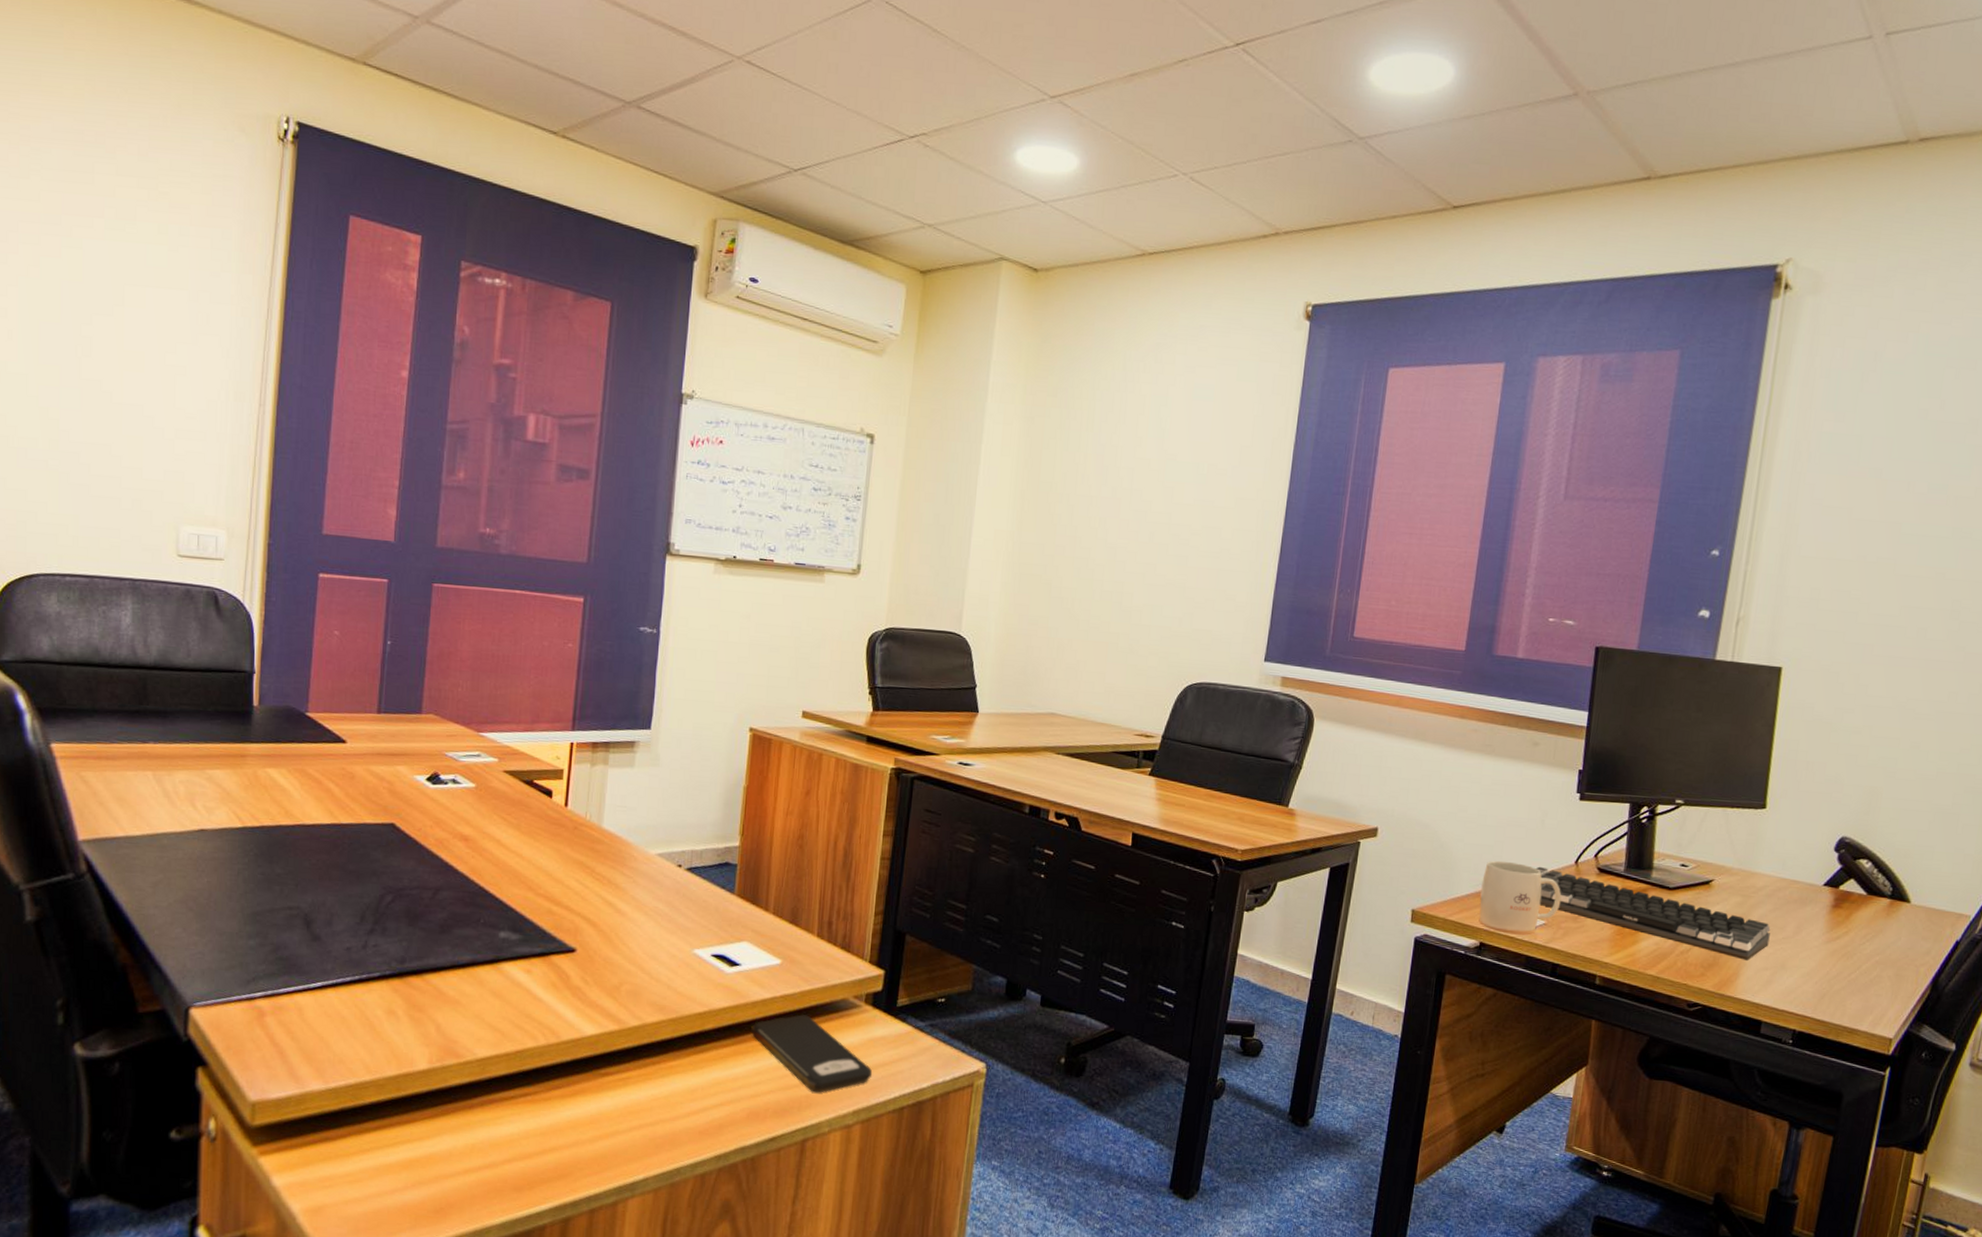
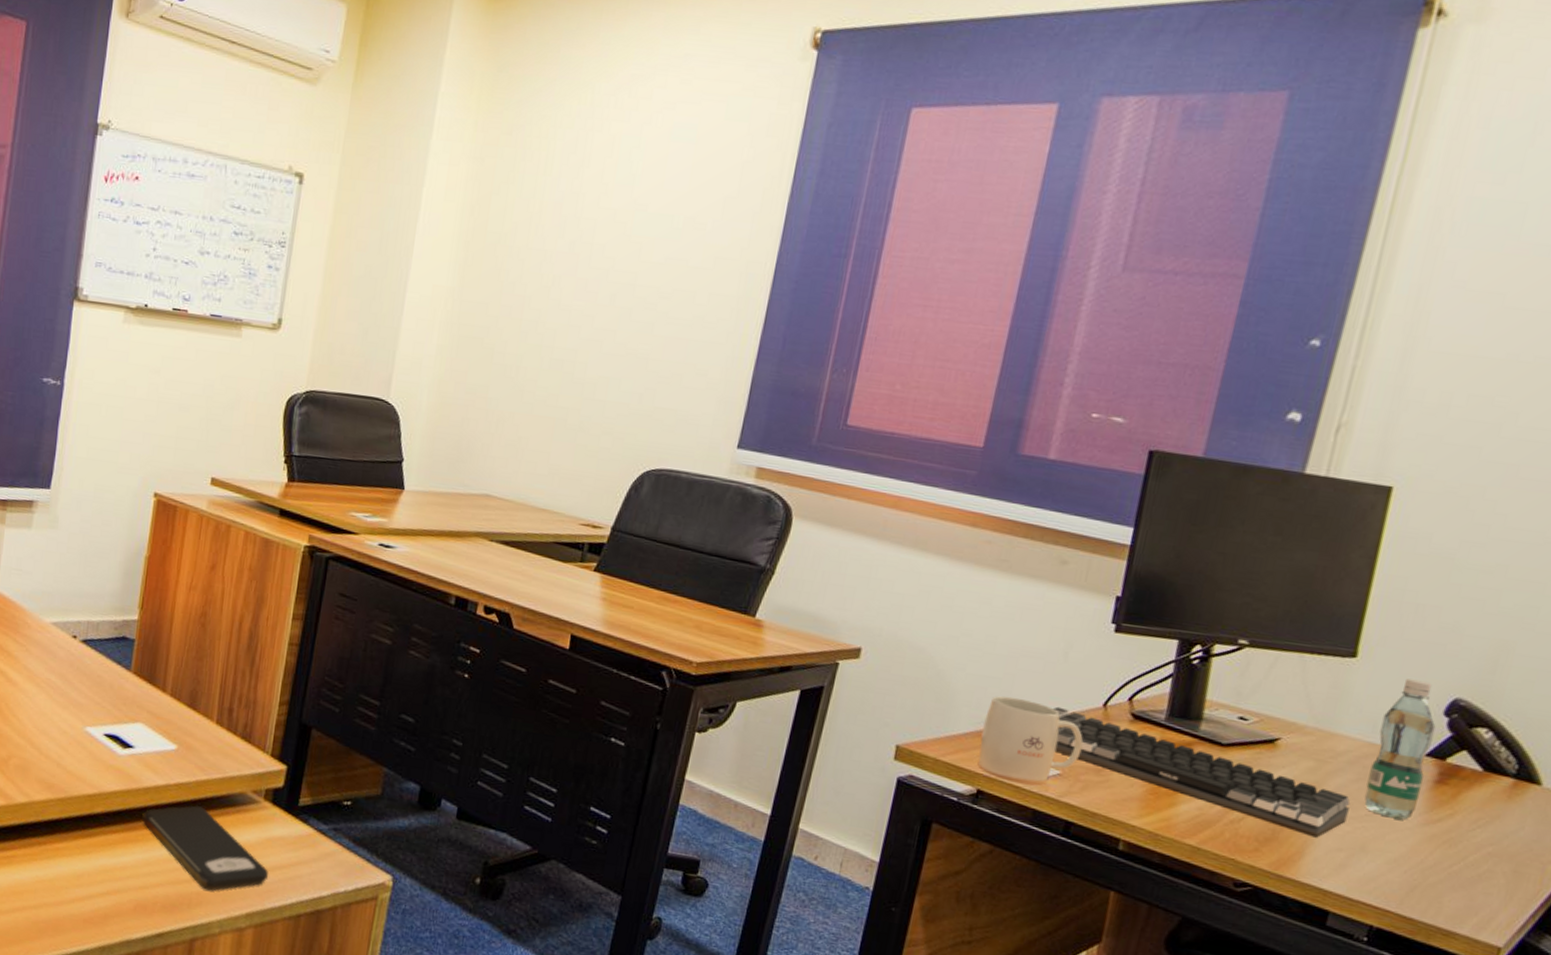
bottle: none [1780,823,1829,940] -> present [1364,678,1436,820]

